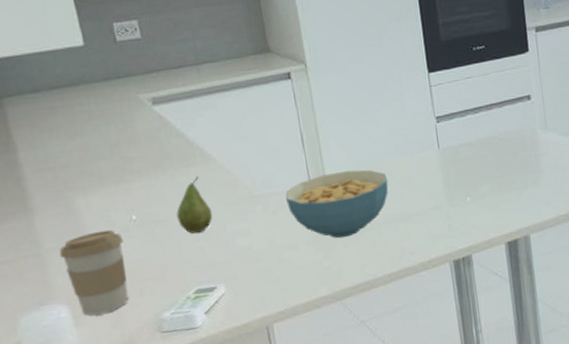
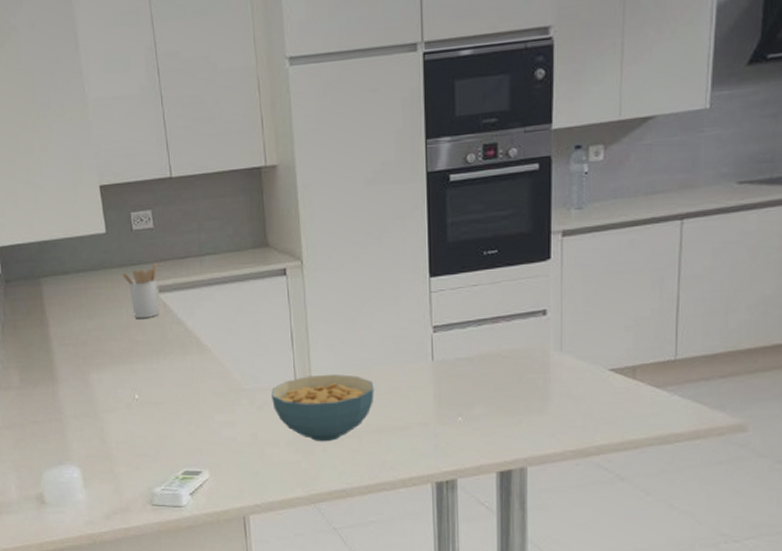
coffee cup: present [59,229,129,316] -> none [75,405,128,480]
utensil holder: none [106,73,154,134] -> present [121,262,159,318]
fruit: present [176,176,213,234] -> none [172,364,204,419]

